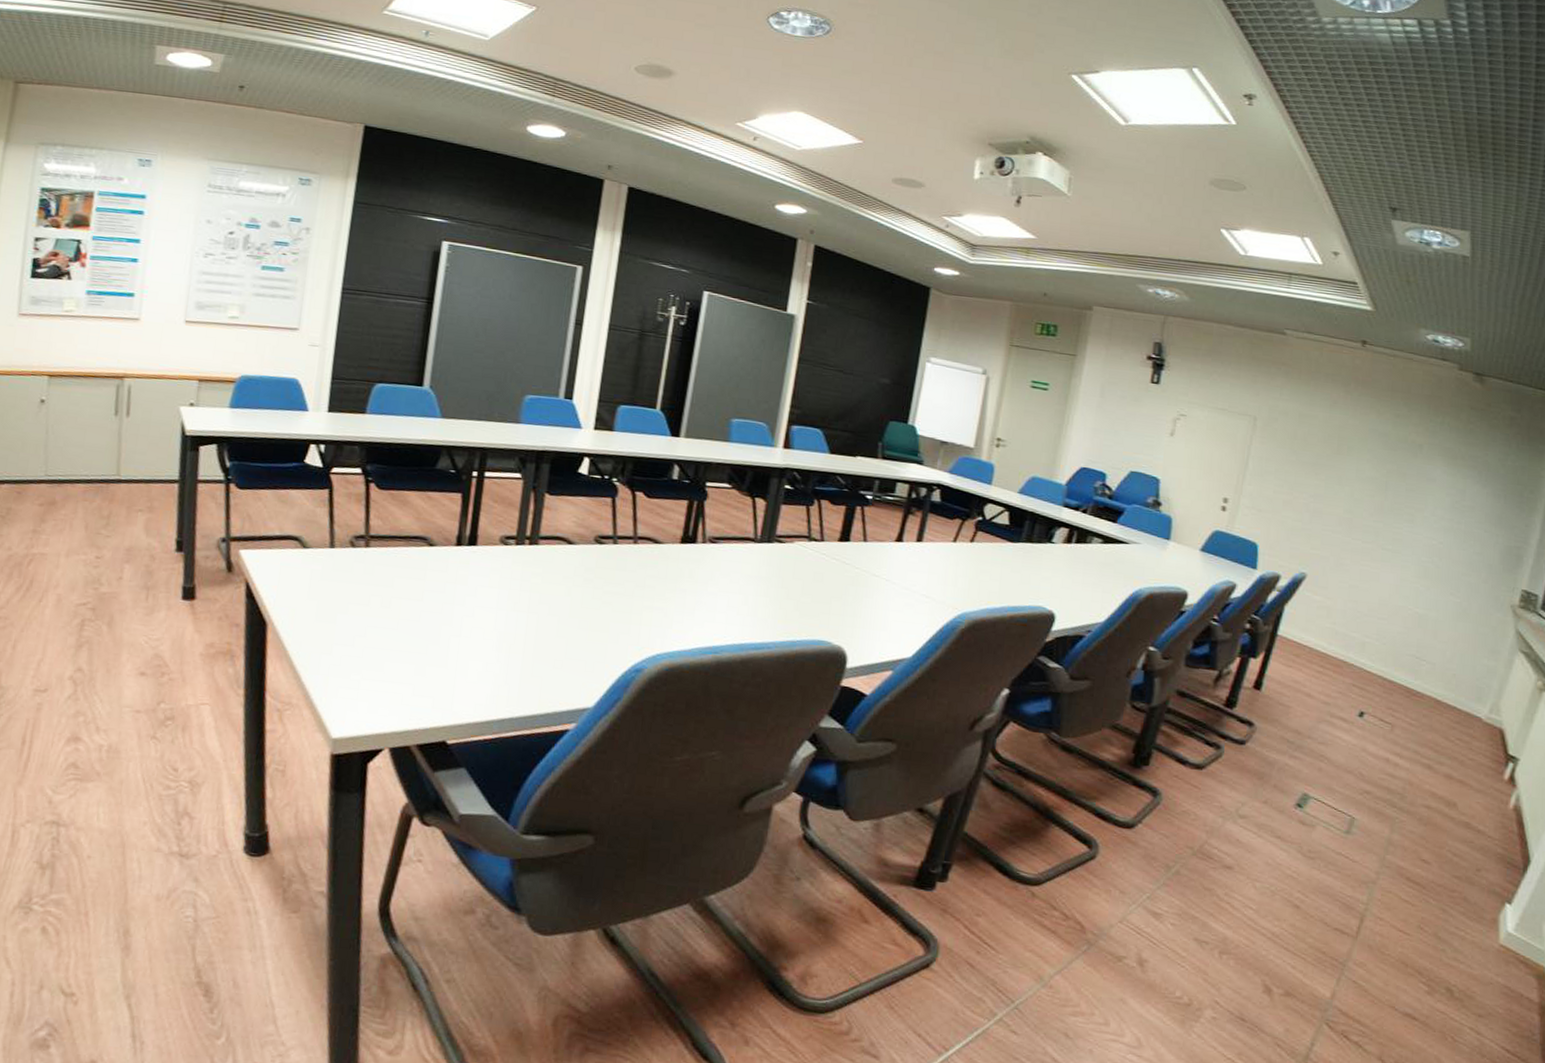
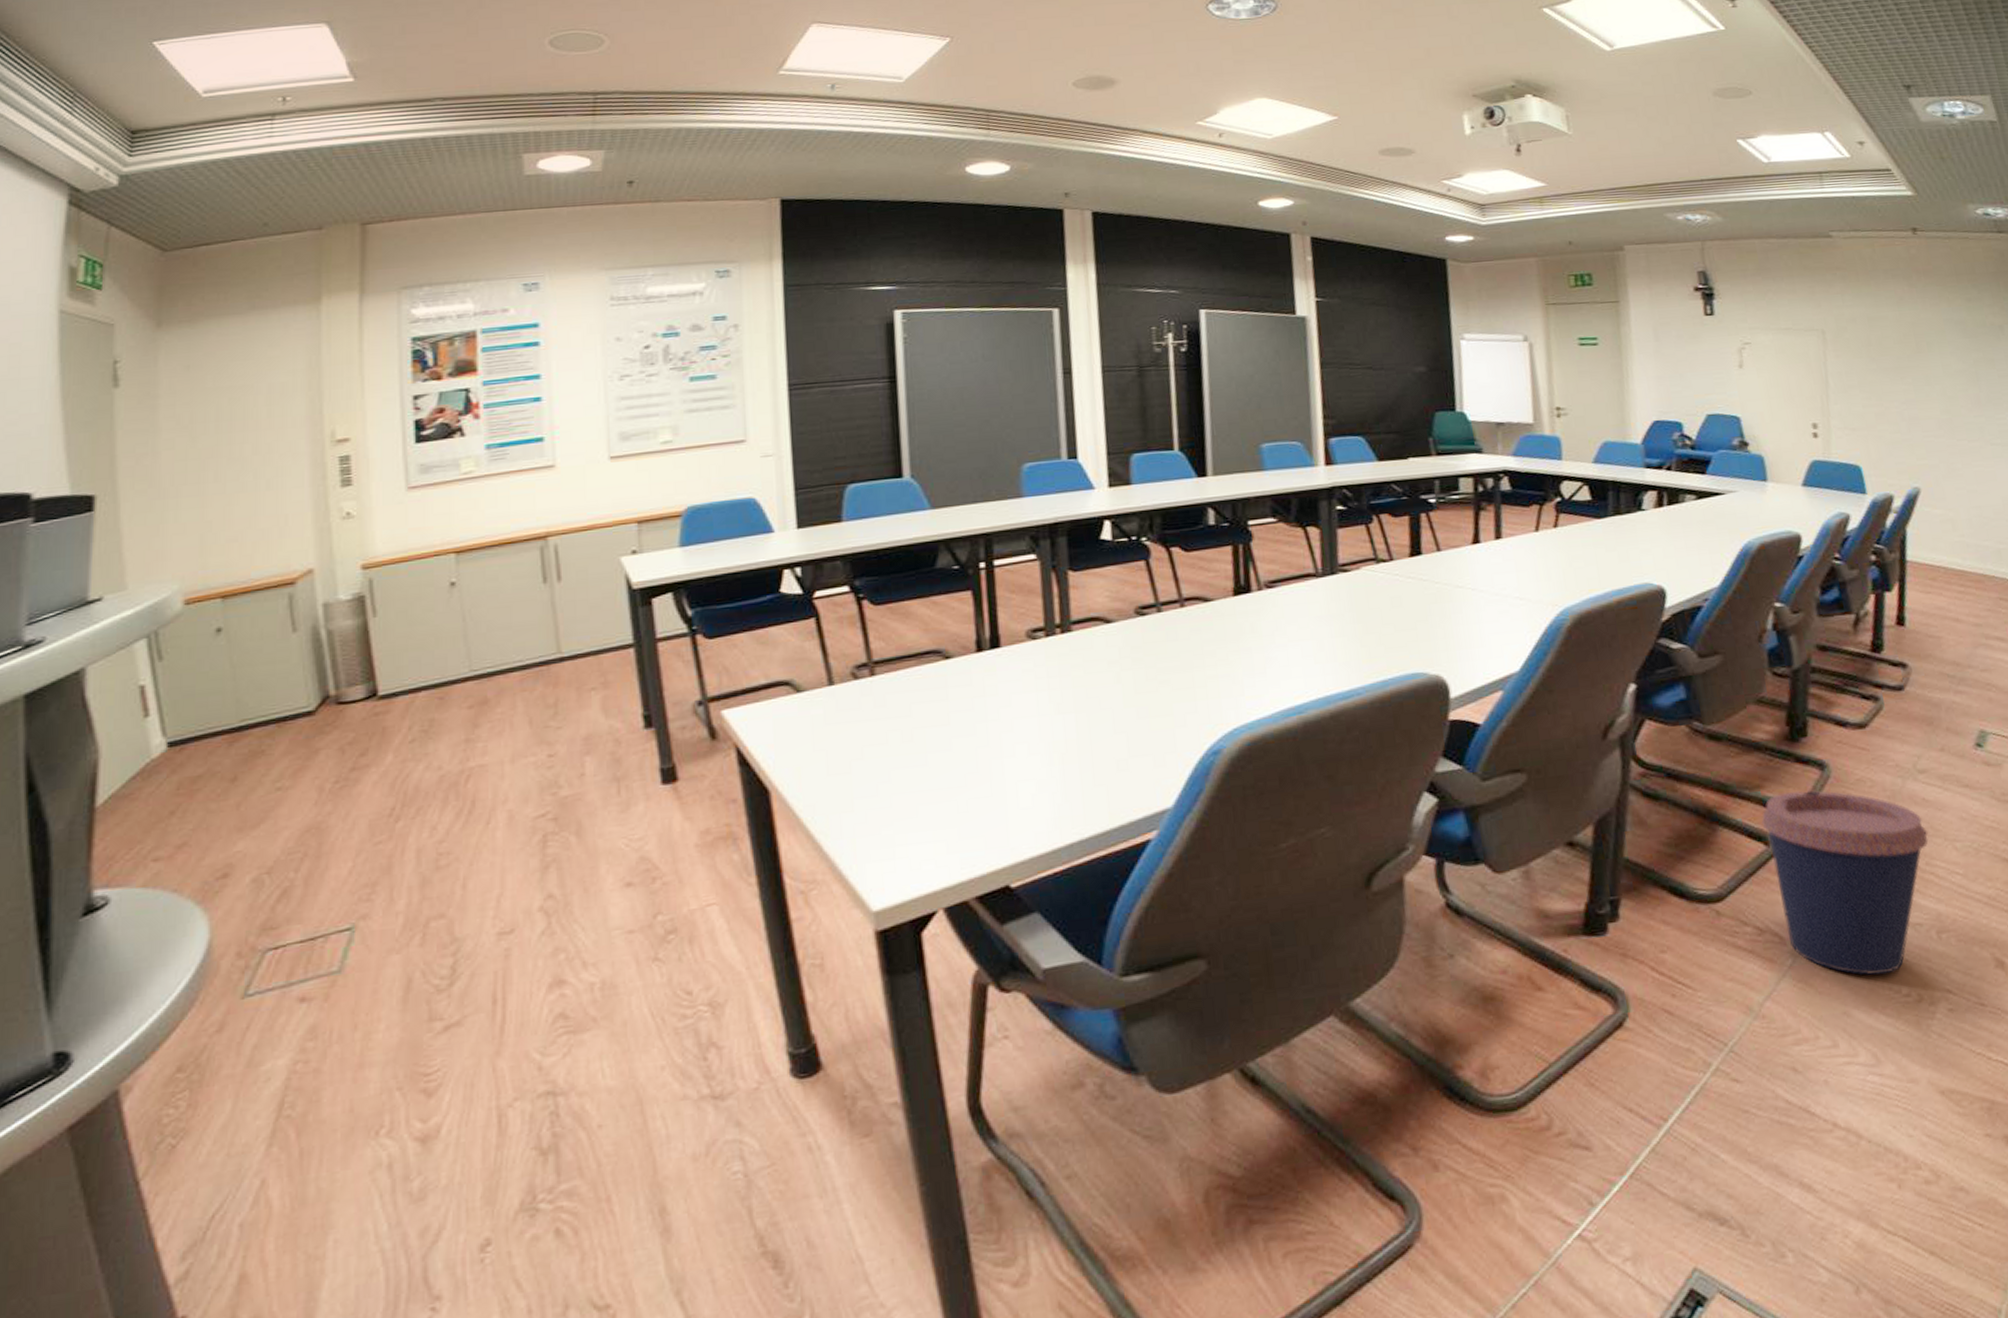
coffee cup: none [1088,808,1233,977] -> present [1761,790,1929,976]

